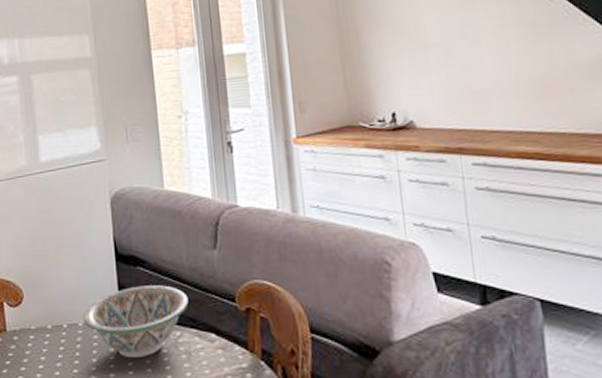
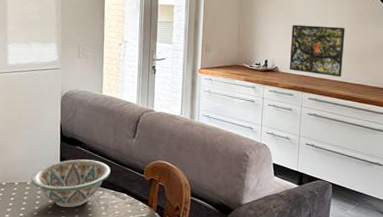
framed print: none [424,47,522,126] -> present [289,24,345,78]

